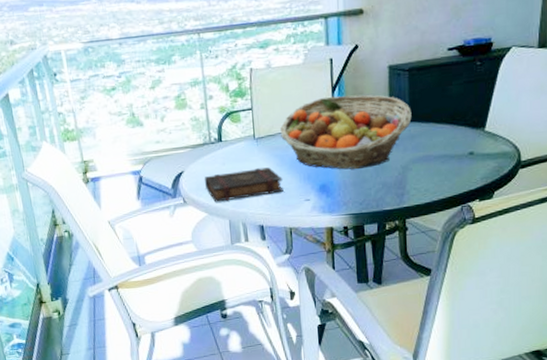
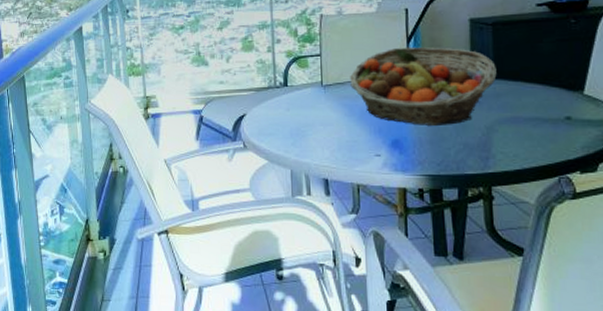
book: present [204,167,284,202] -> none [266,117,352,150]

